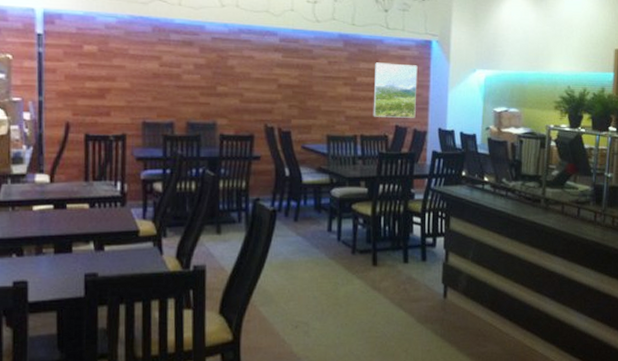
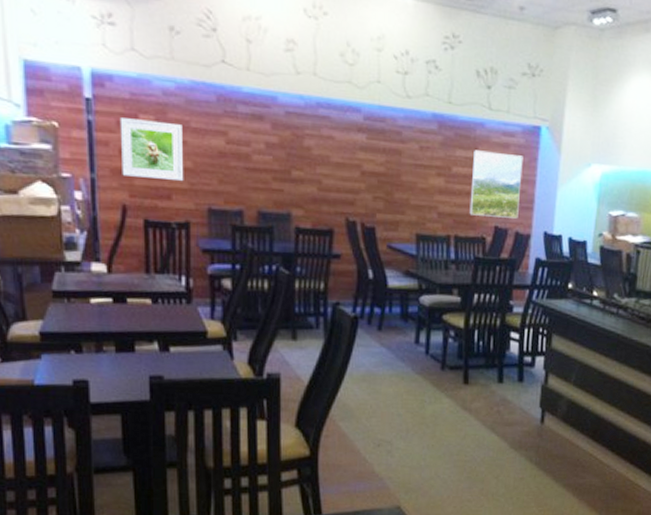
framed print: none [66,49,122,99] -> present [119,117,184,181]

